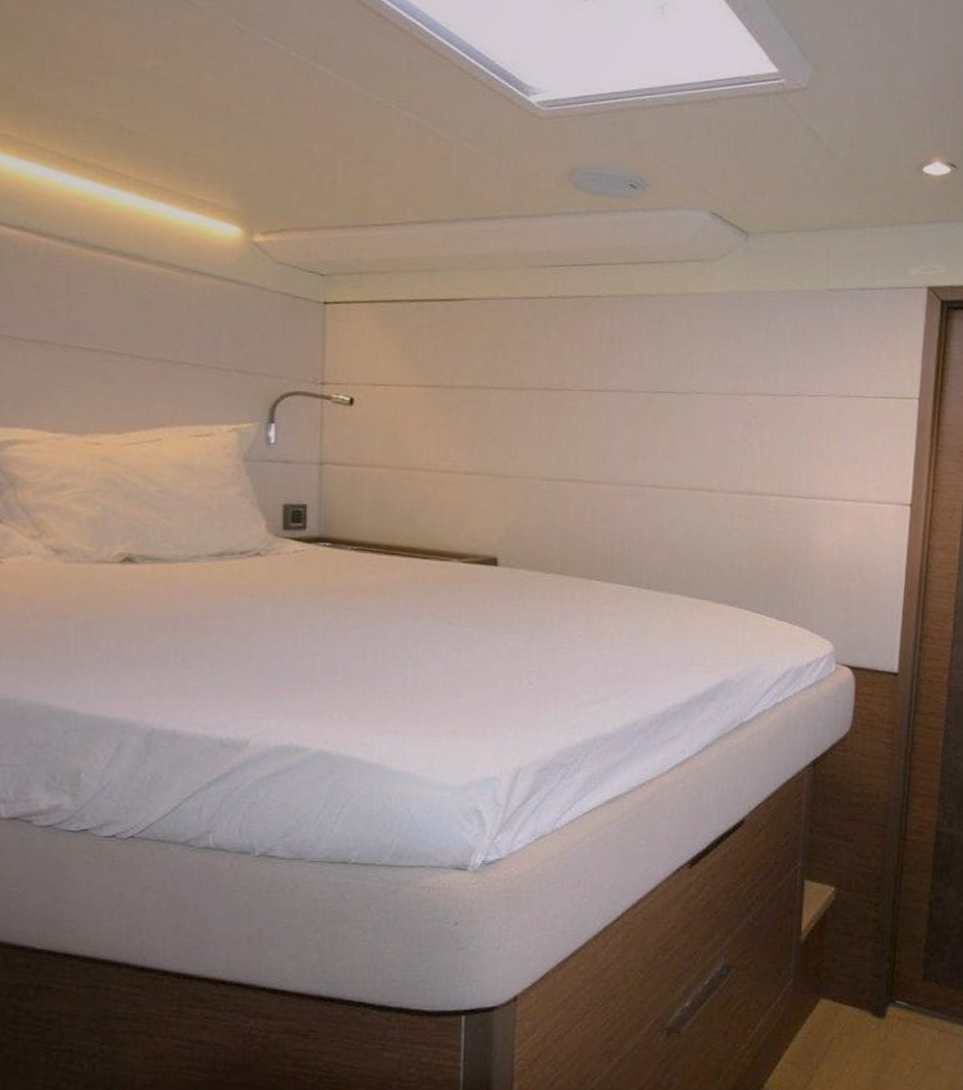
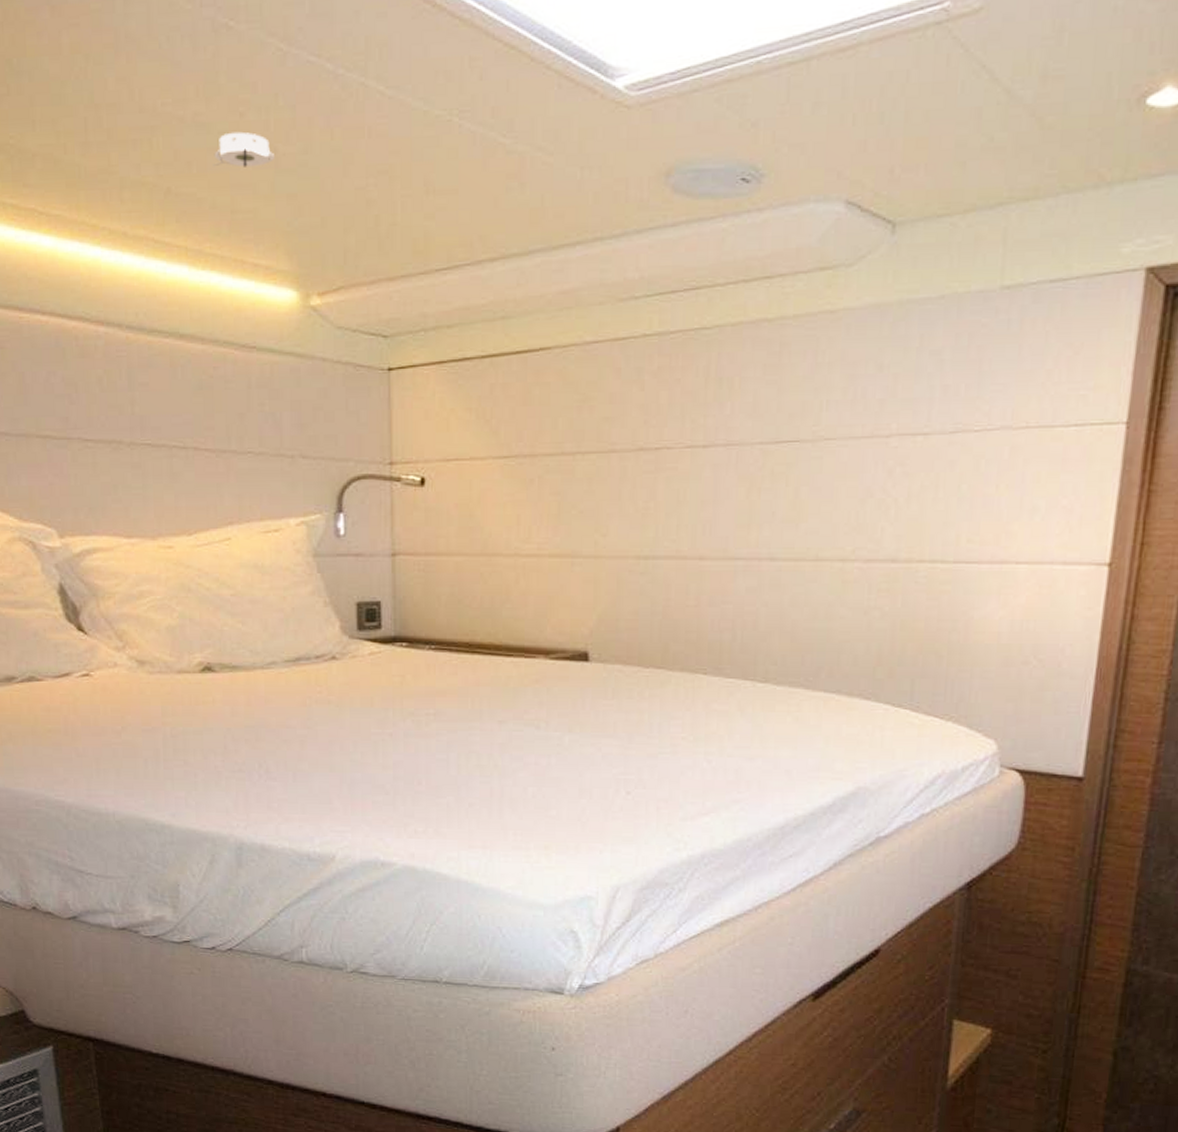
smoke detector: none [167,88,228,120] -> present [213,131,276,167]

